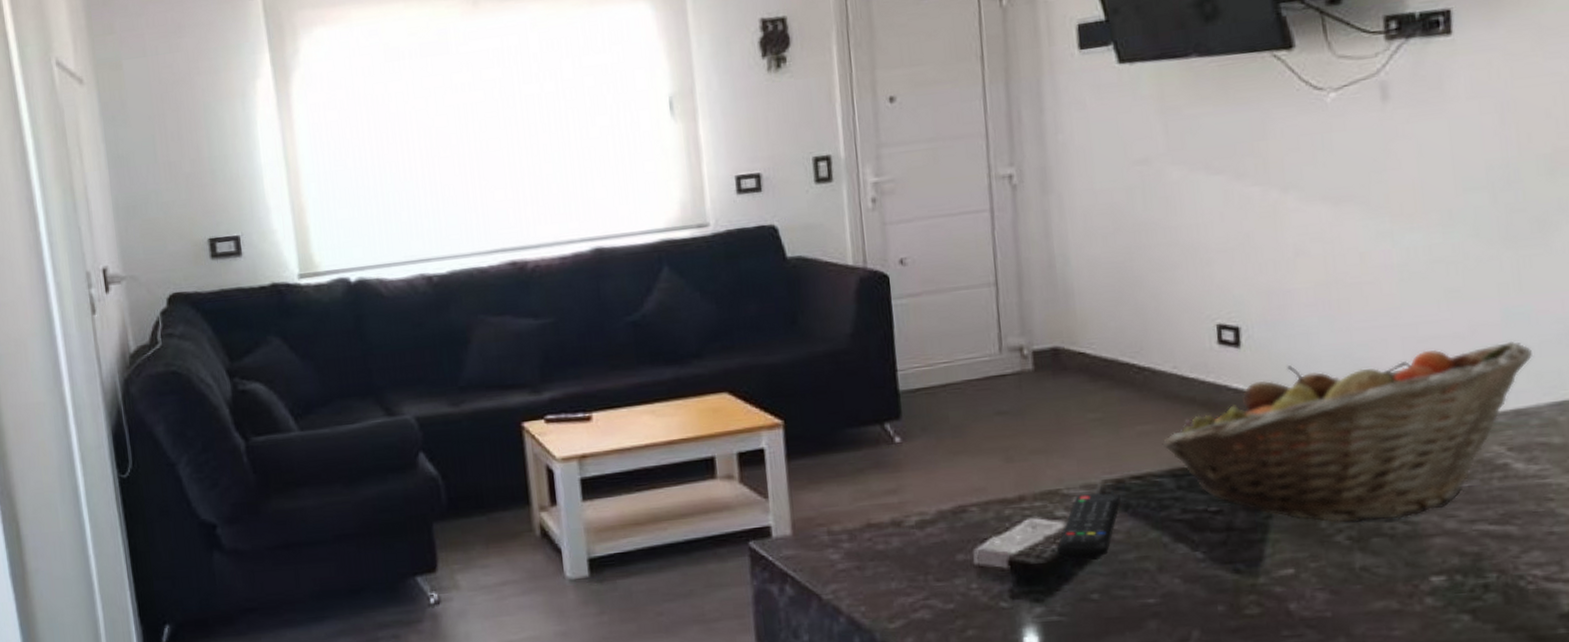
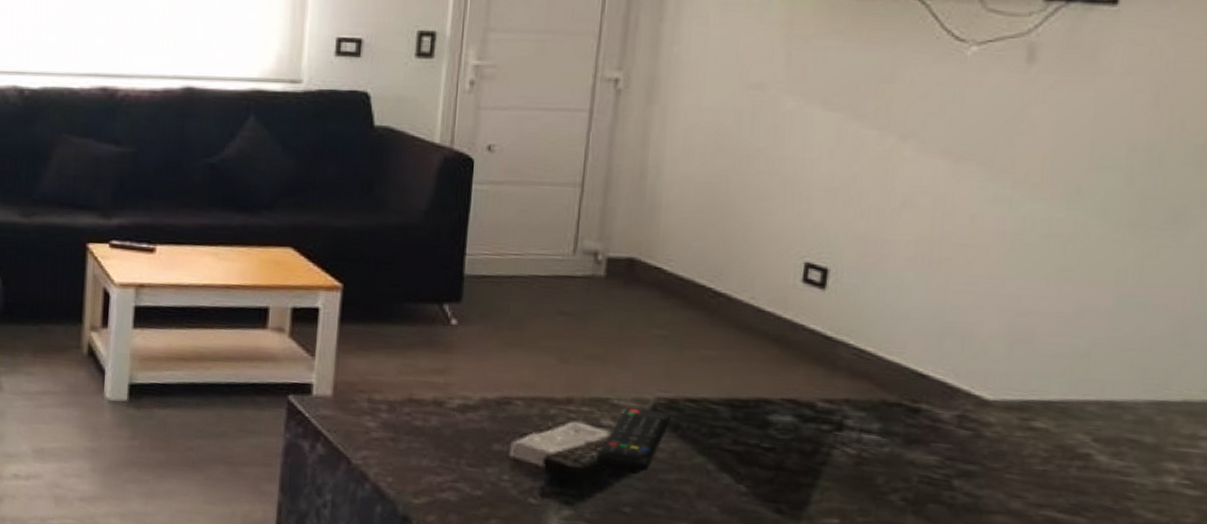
fruit basket: present [1162,340,1532,523] -> none [724,316,1140,490]

